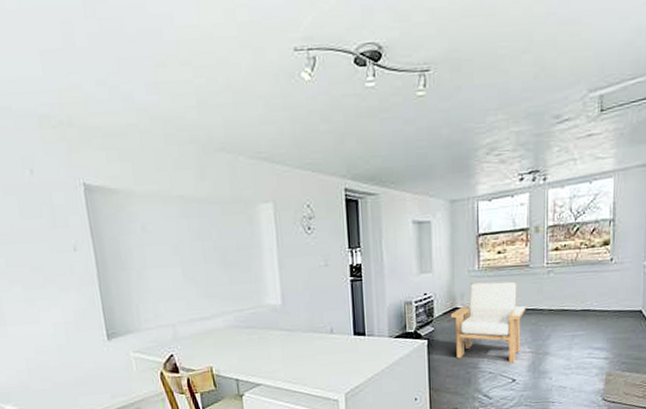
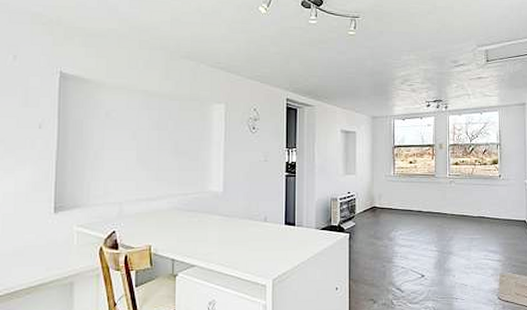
armchair: present [450,281,526,363] -> none [369,186,433,260]

